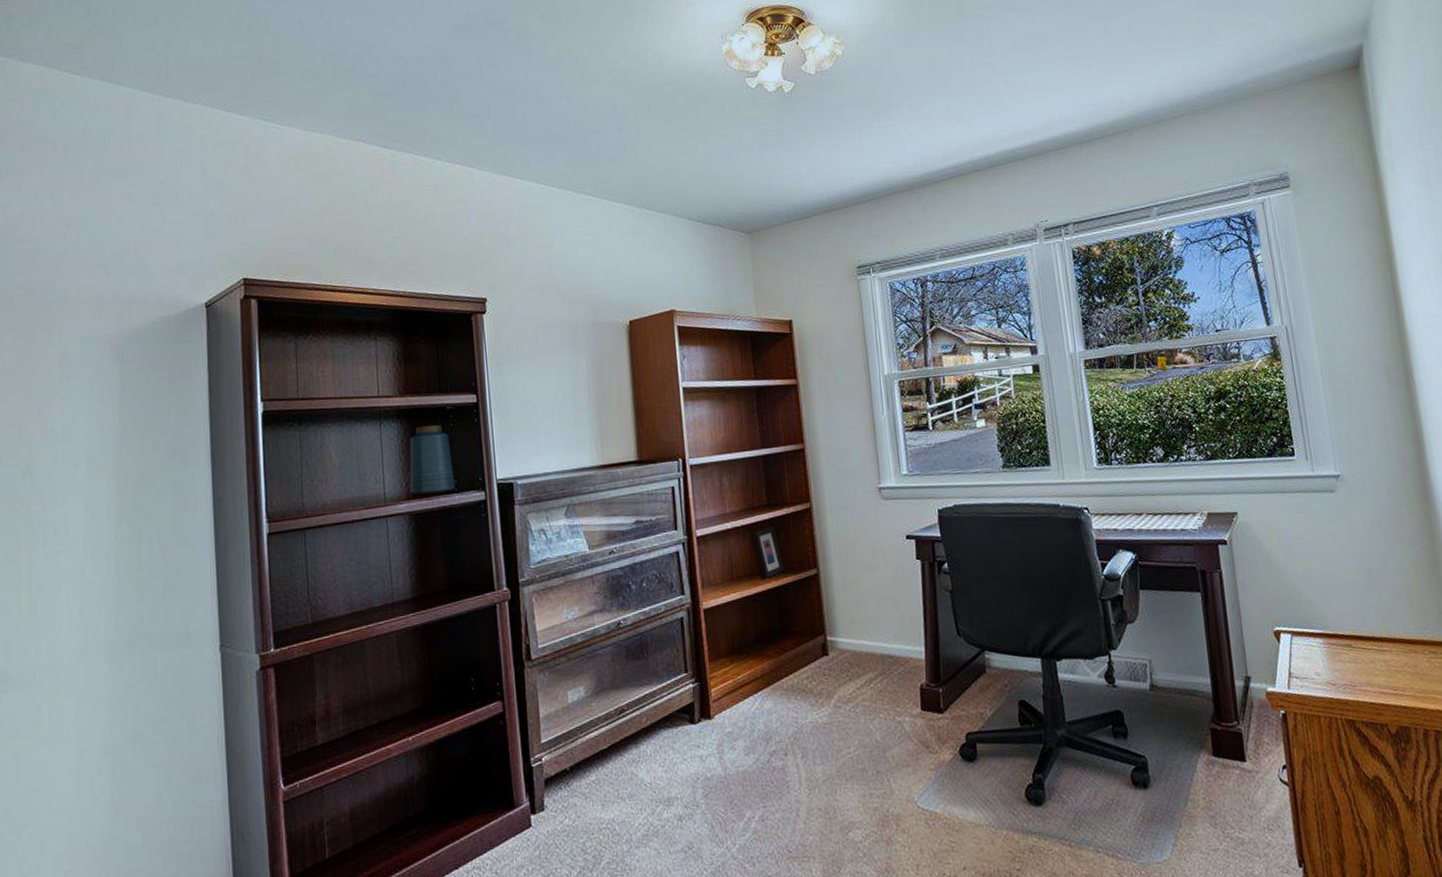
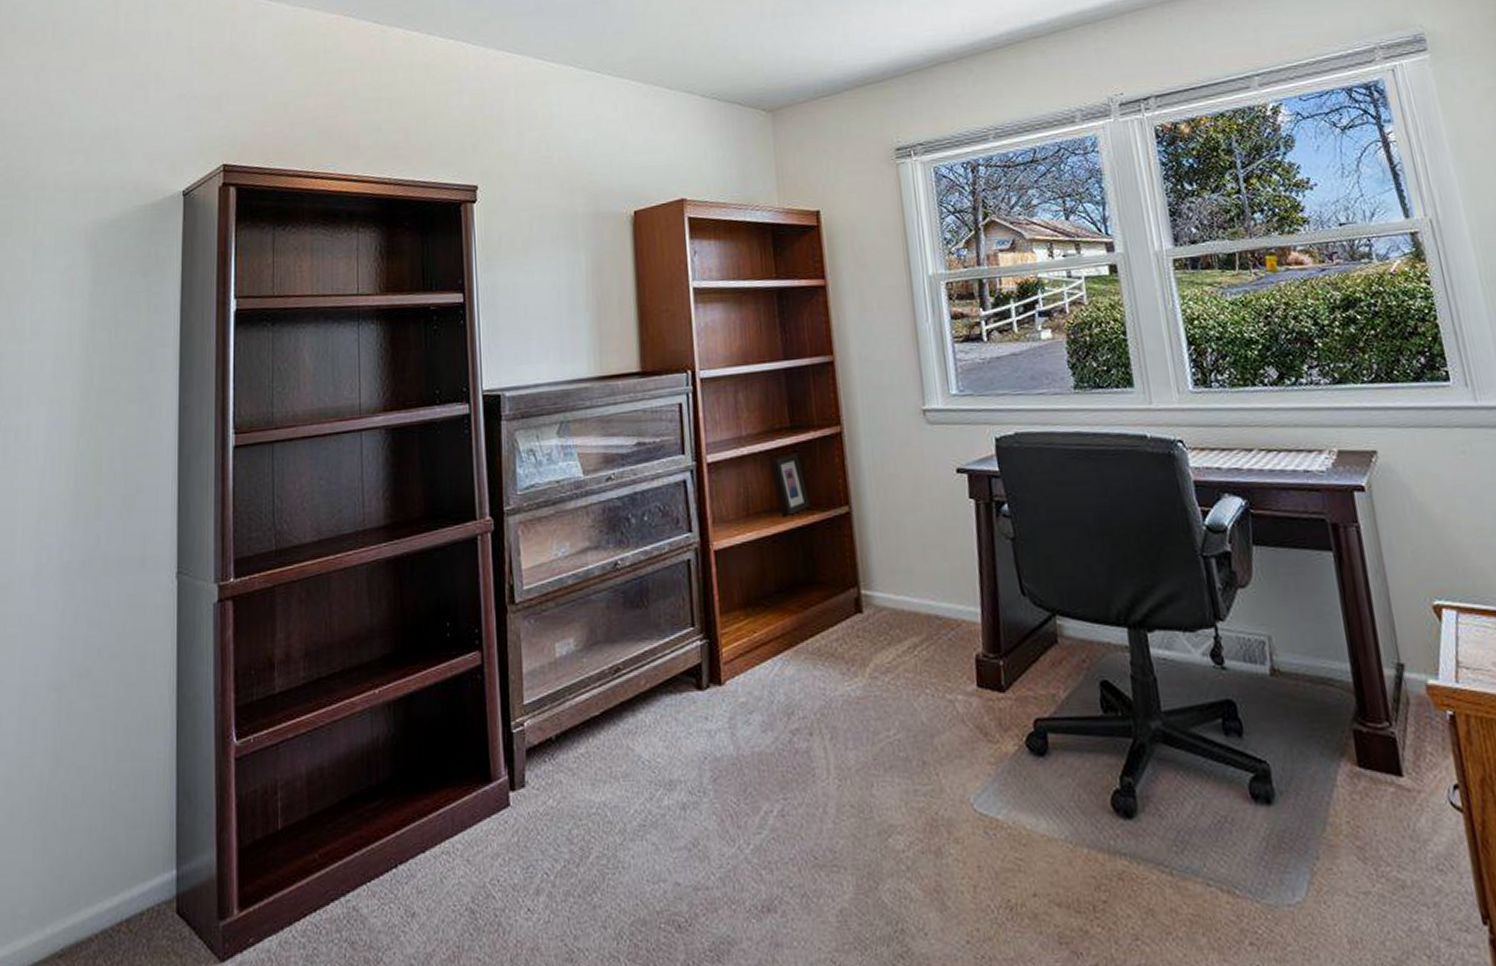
vase: present [409,424,456,497] -> none [387,327,438,408]

